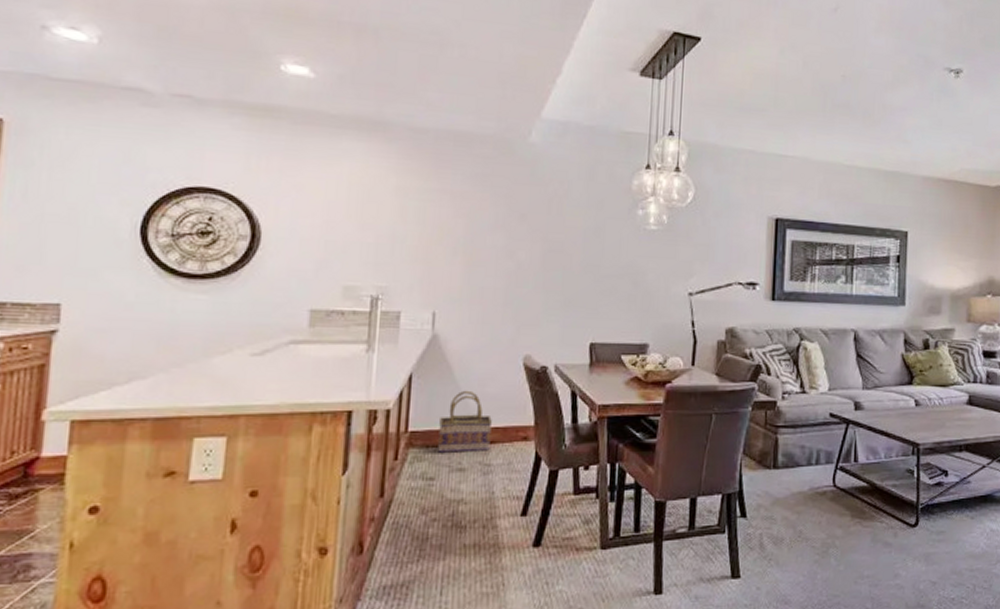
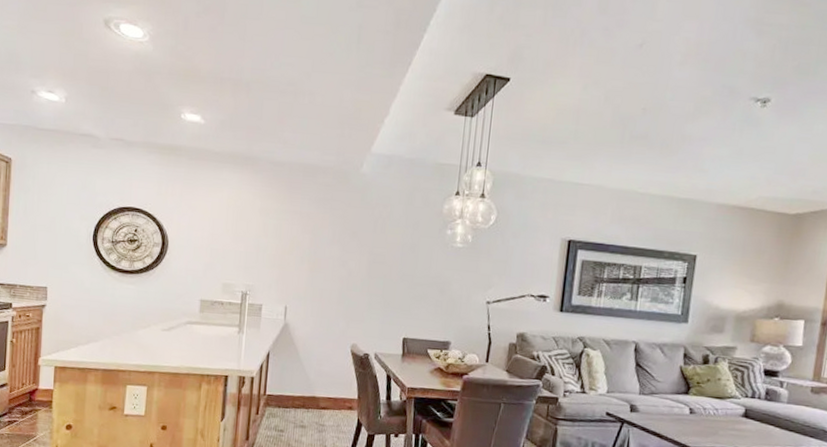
basket: present [438,390,492,453] -> none [286,367,326,415]

